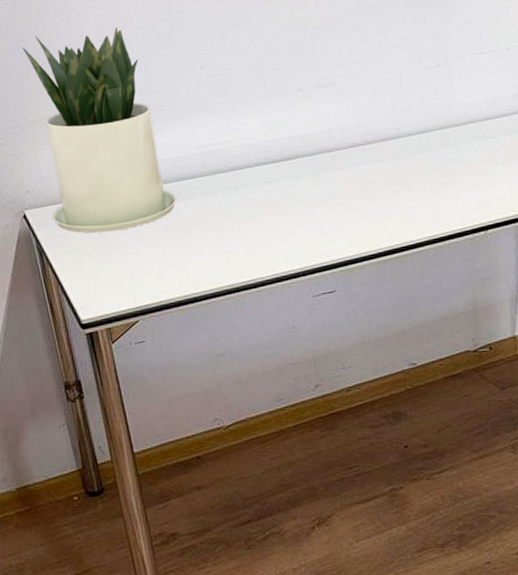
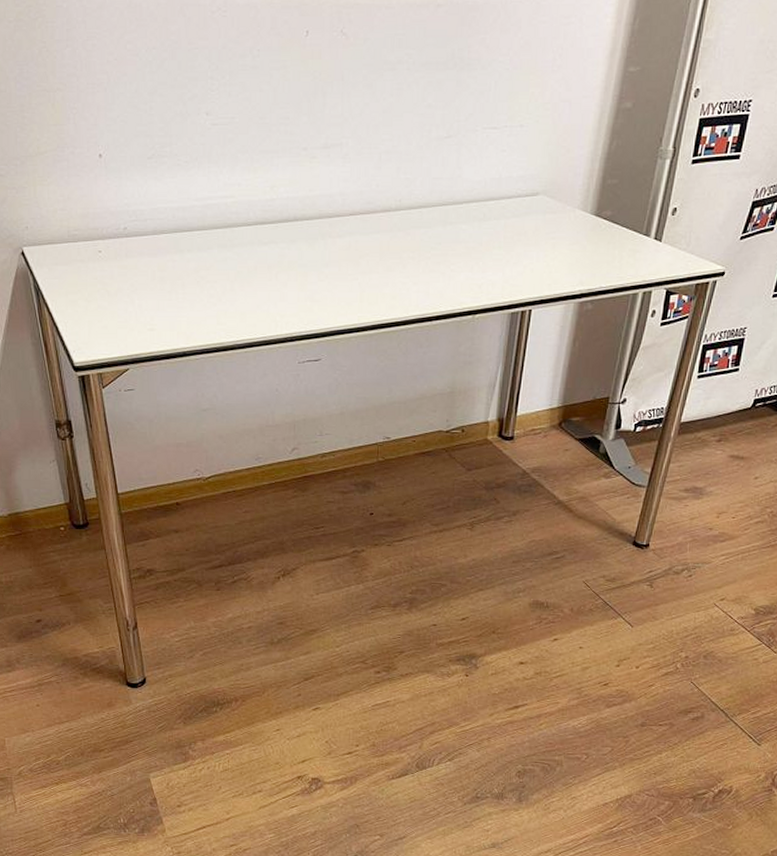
planter: present [22,26,177,234] -> none [25,59,173,277]

